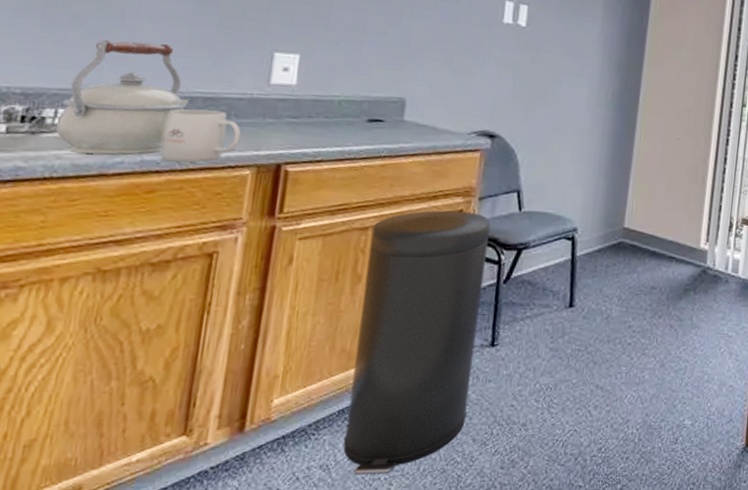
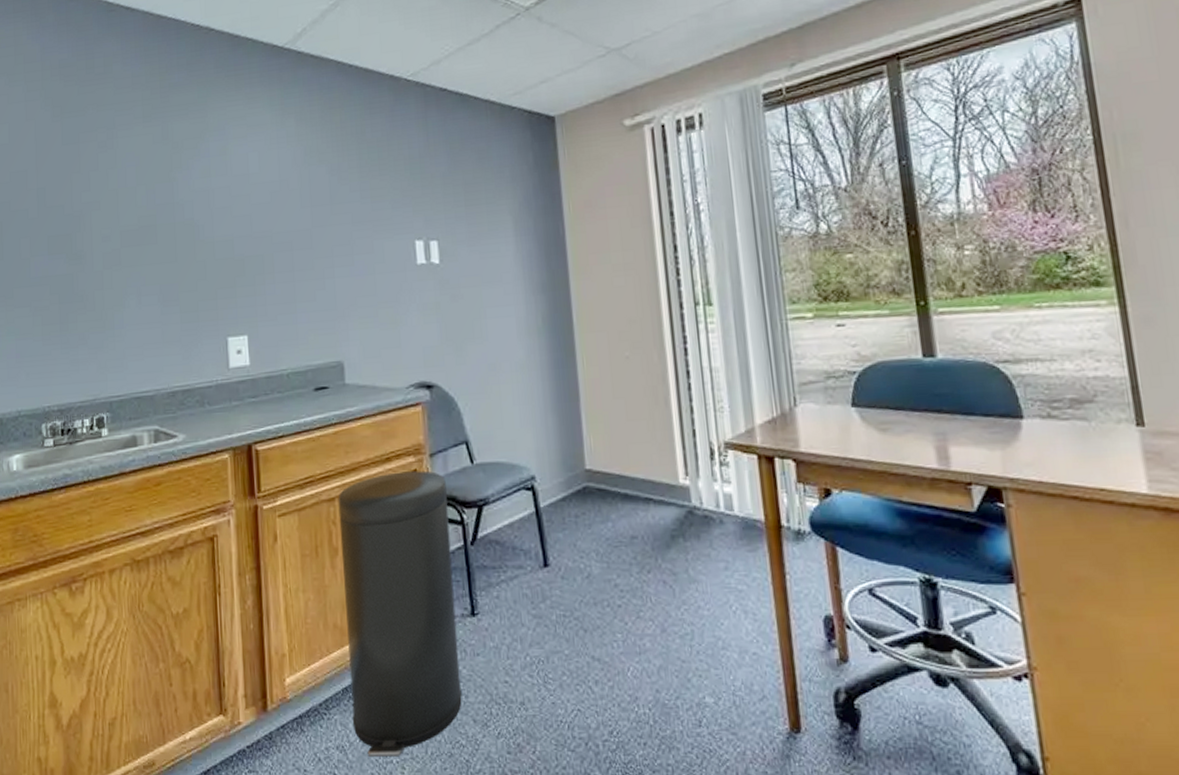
kettle: present [55,40,190,156] -> none [84,346,172,457]
mug: present [160,109,241,163] -> none [157,401,216,455]

